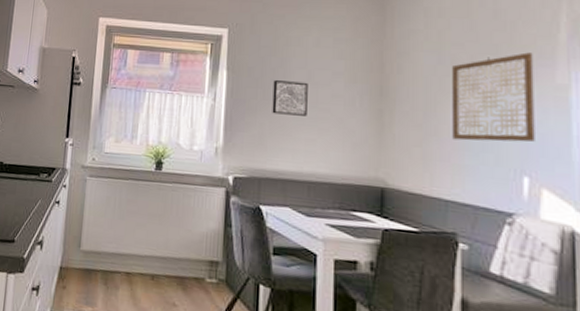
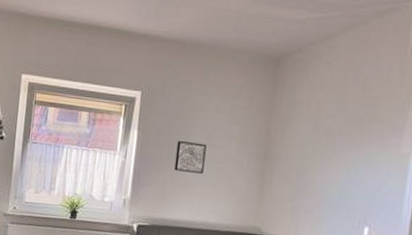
wall art: present [452,52,535,142] -> none [316,125,388,199]

